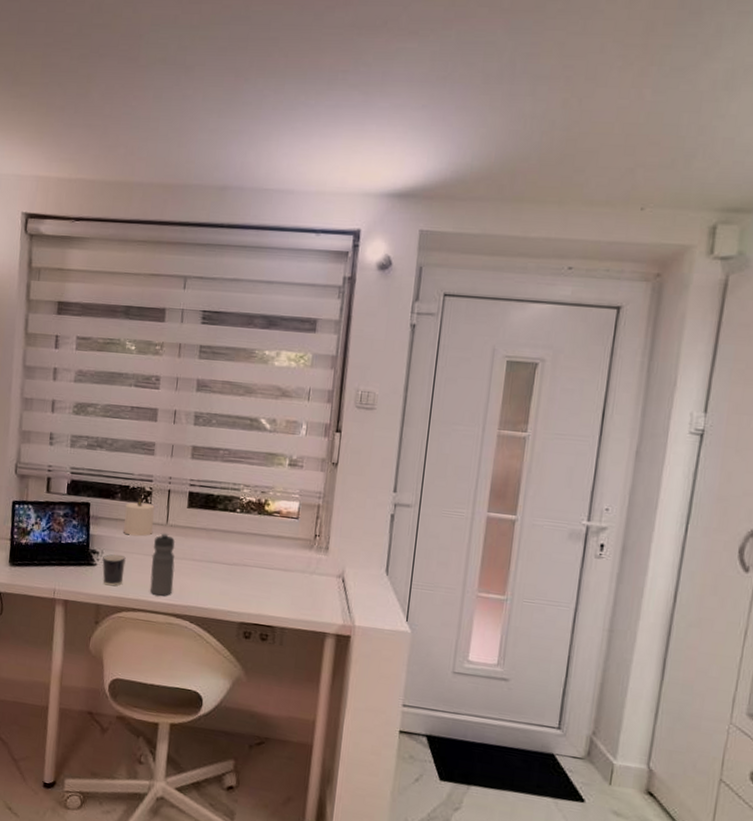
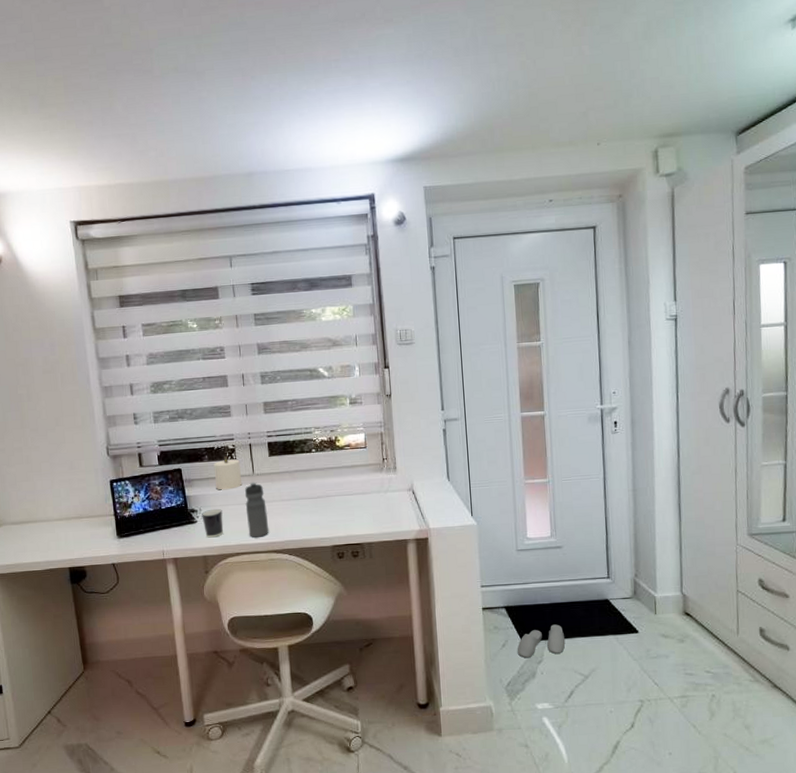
slippers: none [431,768,493,805] -> present [517,624,566,659]

